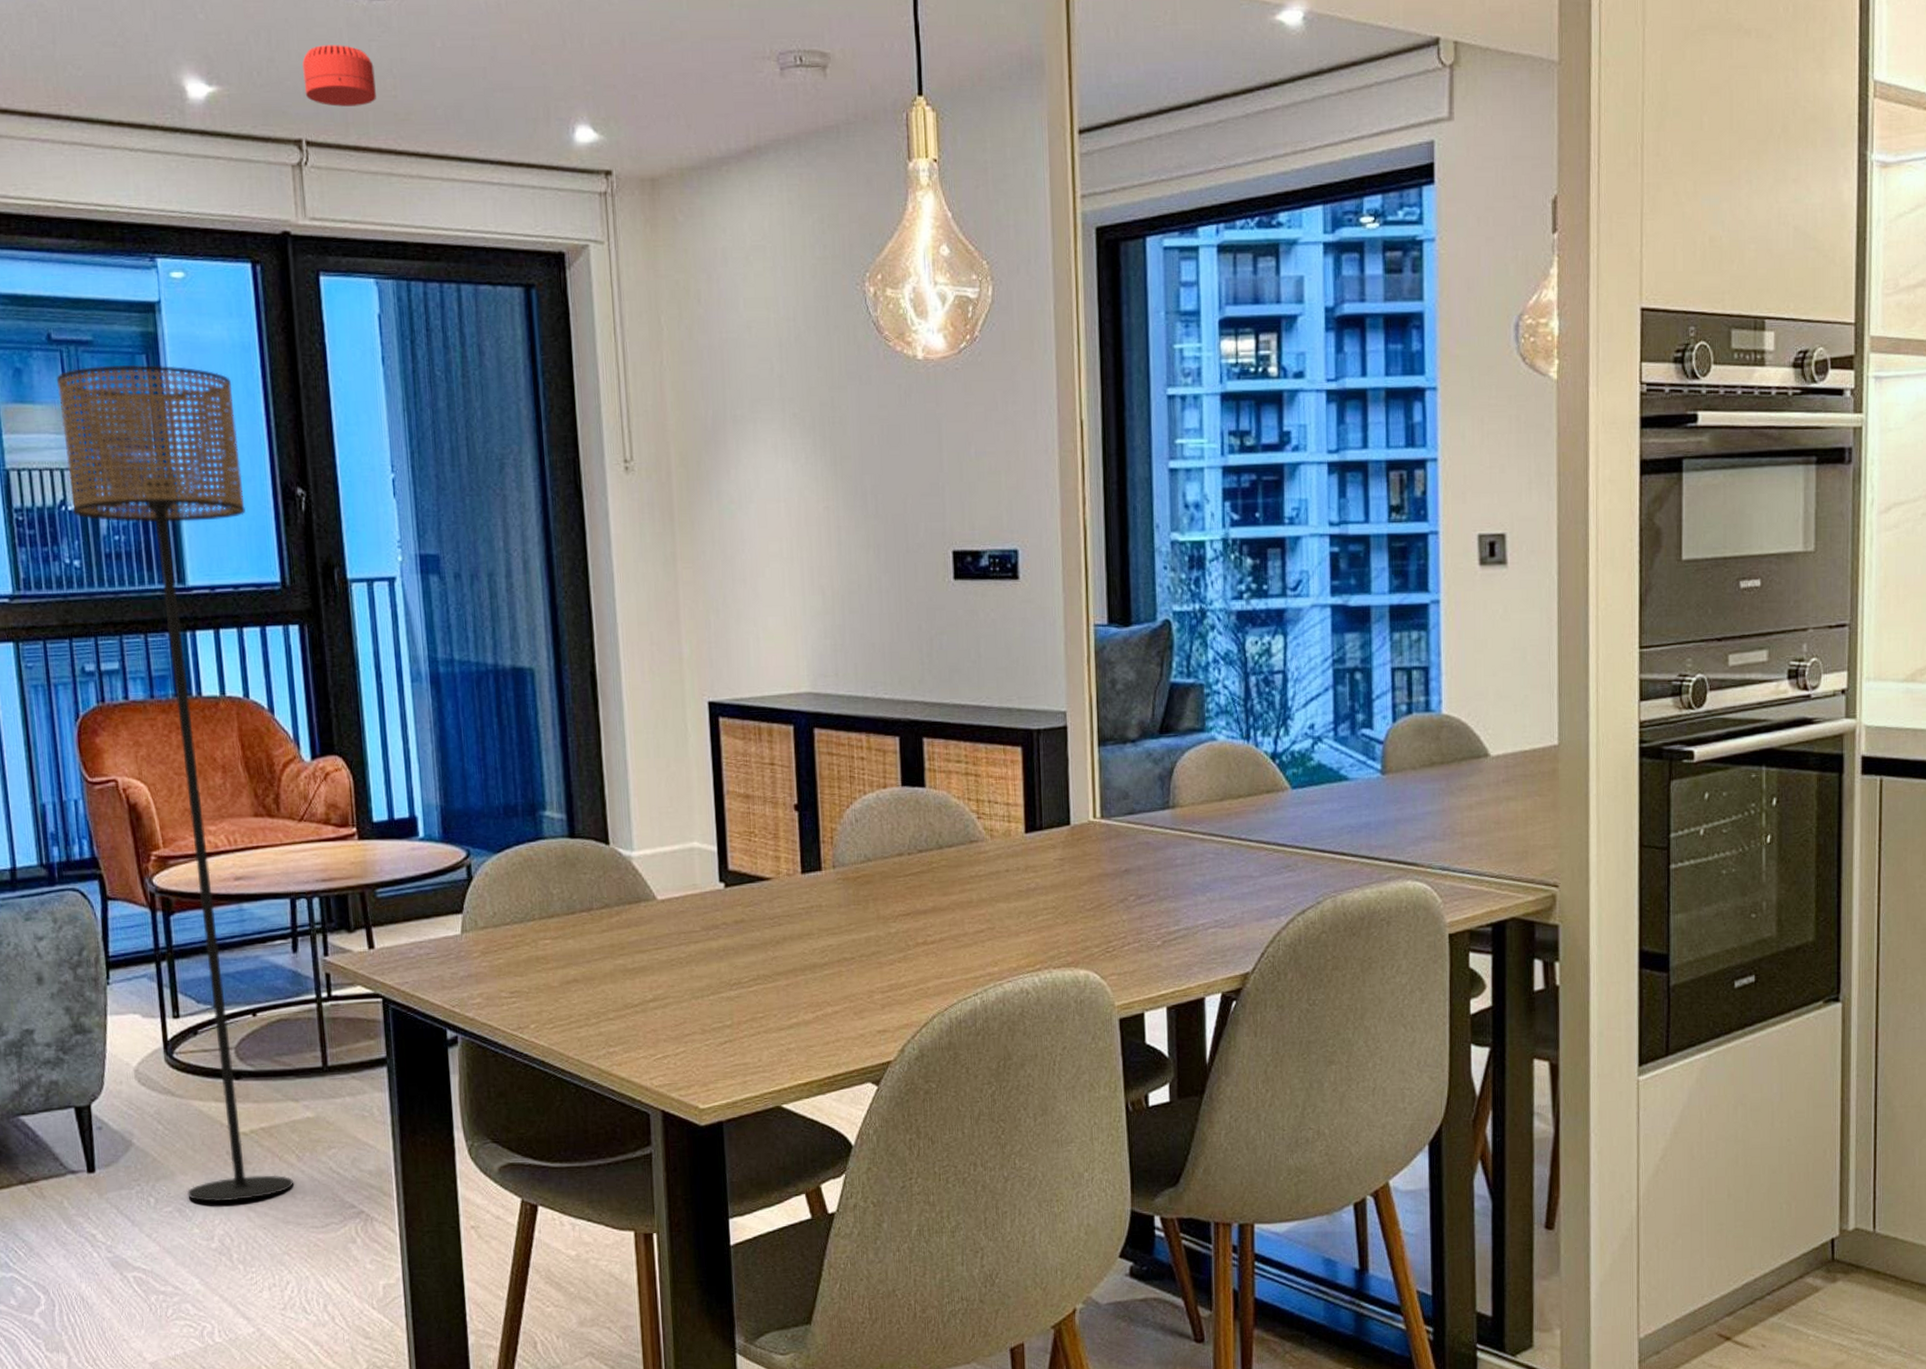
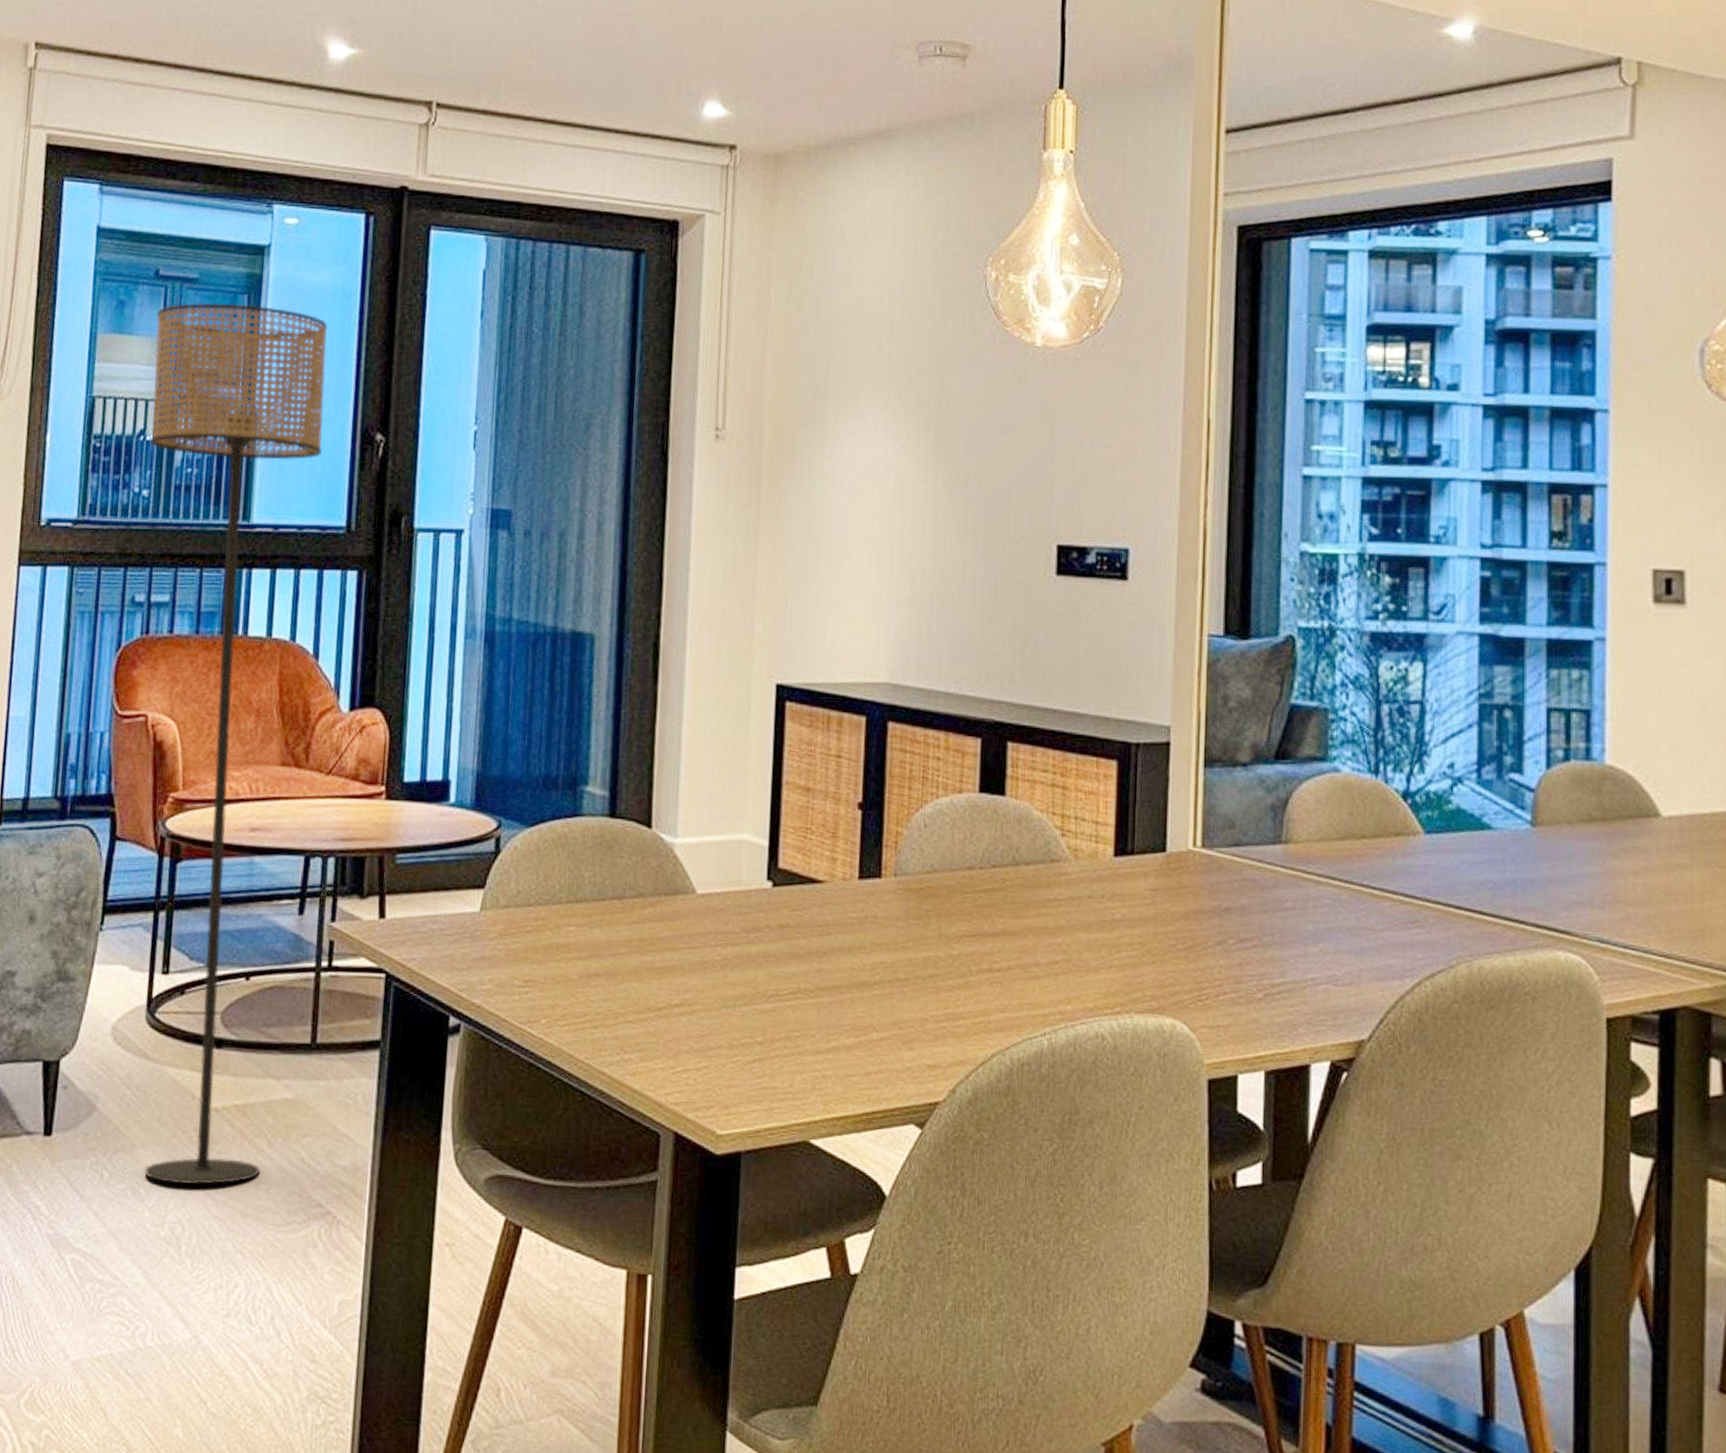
smoke detector: present [302,45,376,107] -> none [442,16,513,73]

